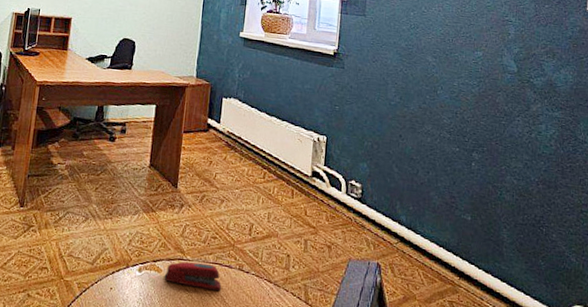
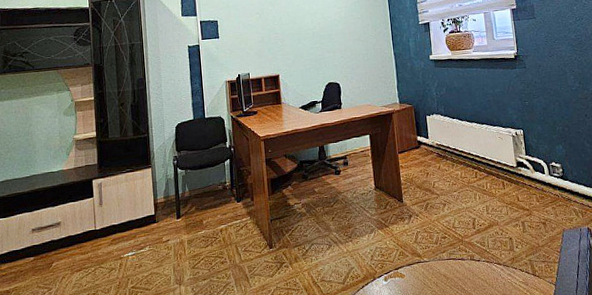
stapler: present [164,262,222,292] -> none [408,261,459,284]

